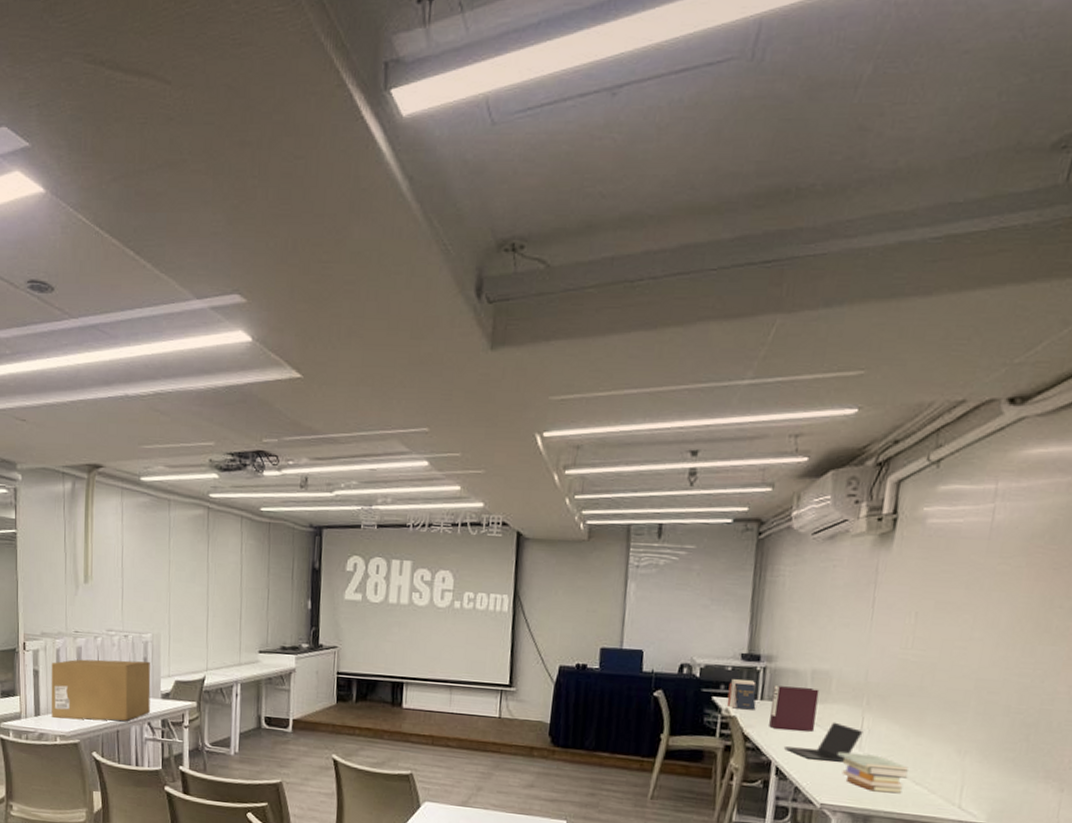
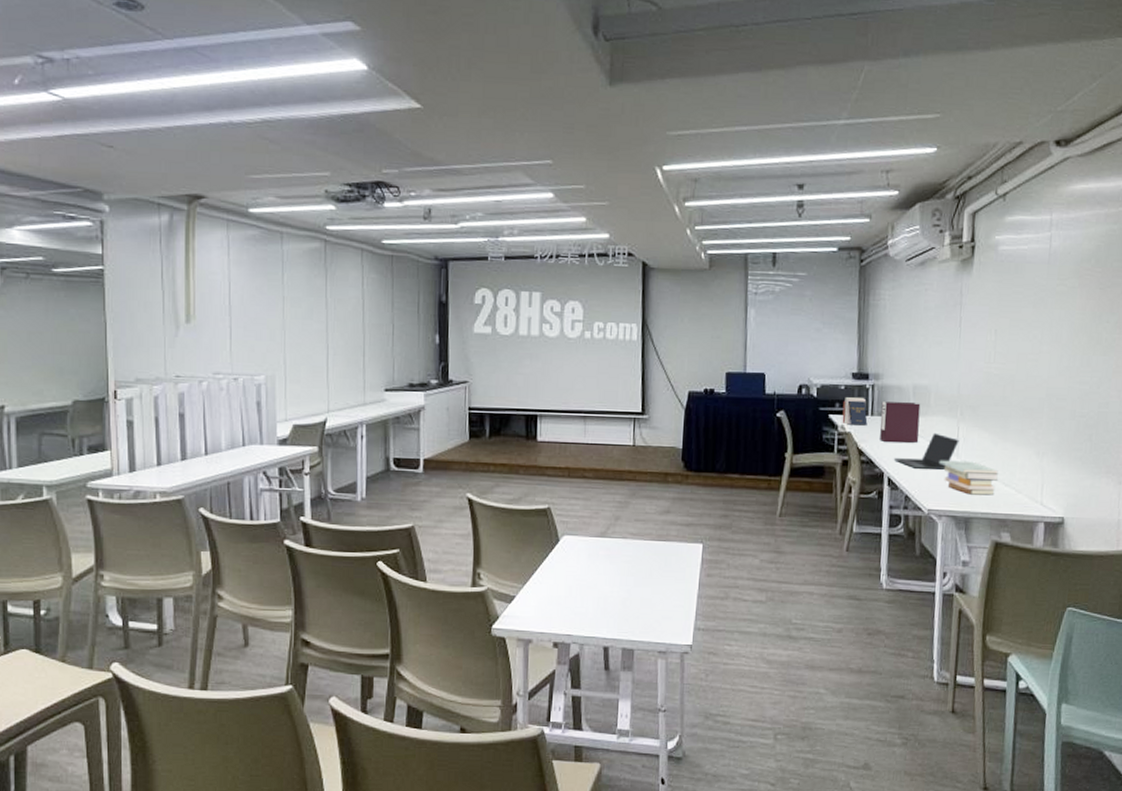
box: present [51,659,151,721] -> none [148,405,265,473]

